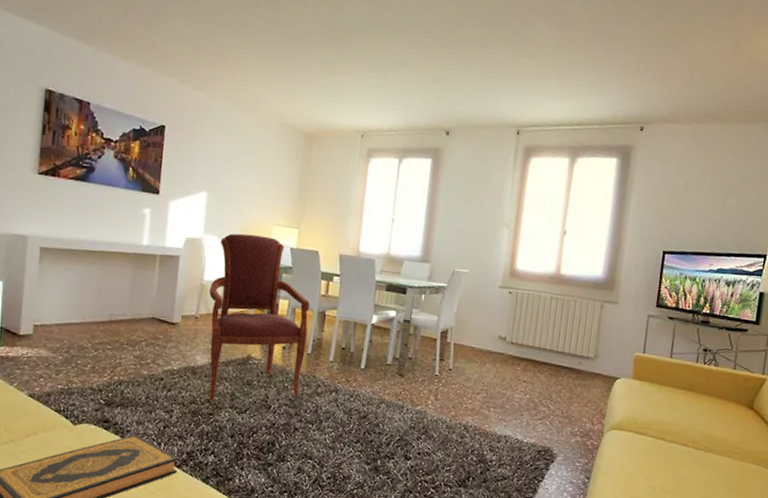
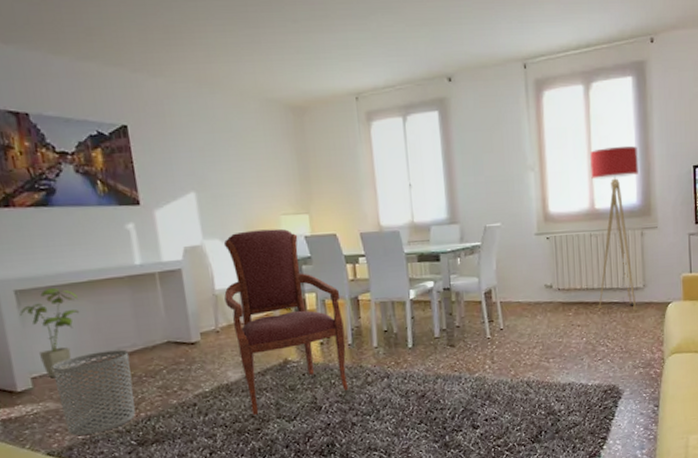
house plant: none [39,250,89,330] -> present [20,287,80,378]
waste bin: none [51,314,118,387] -> present [52,349,136,436]
floor lamp: none [547,219,611,379] -> present [590,146,638,311]

